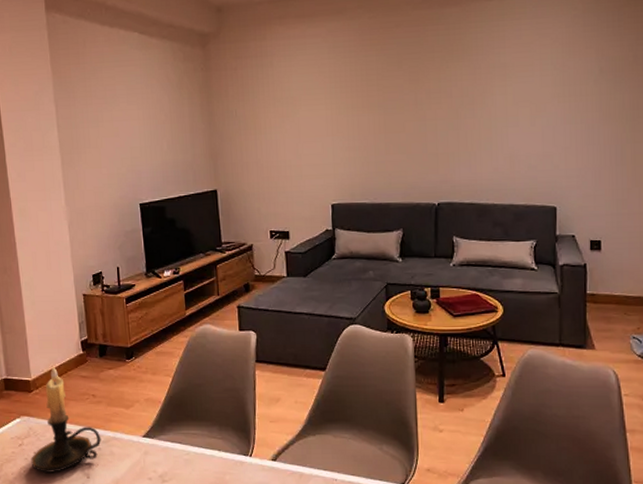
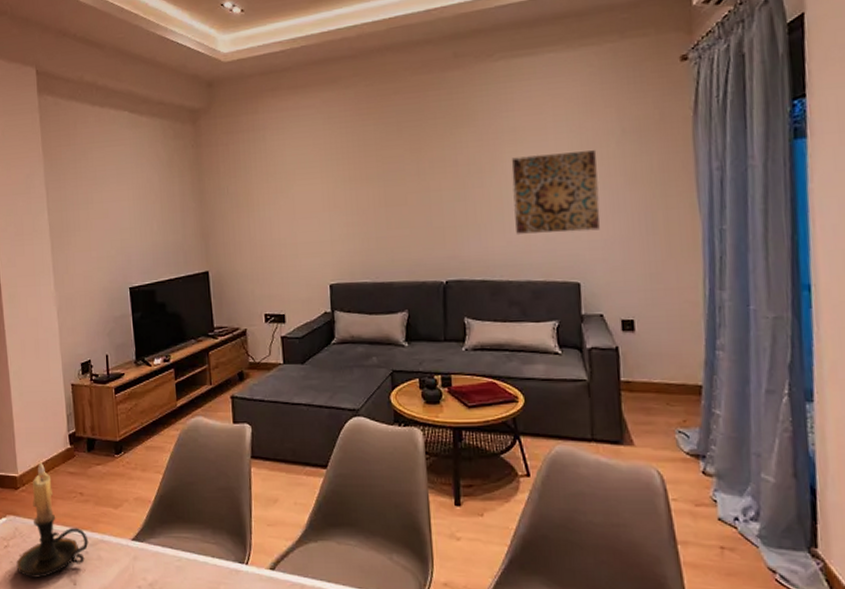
wall art: none [500,87,577,162] -> present [511,150,600,234]

